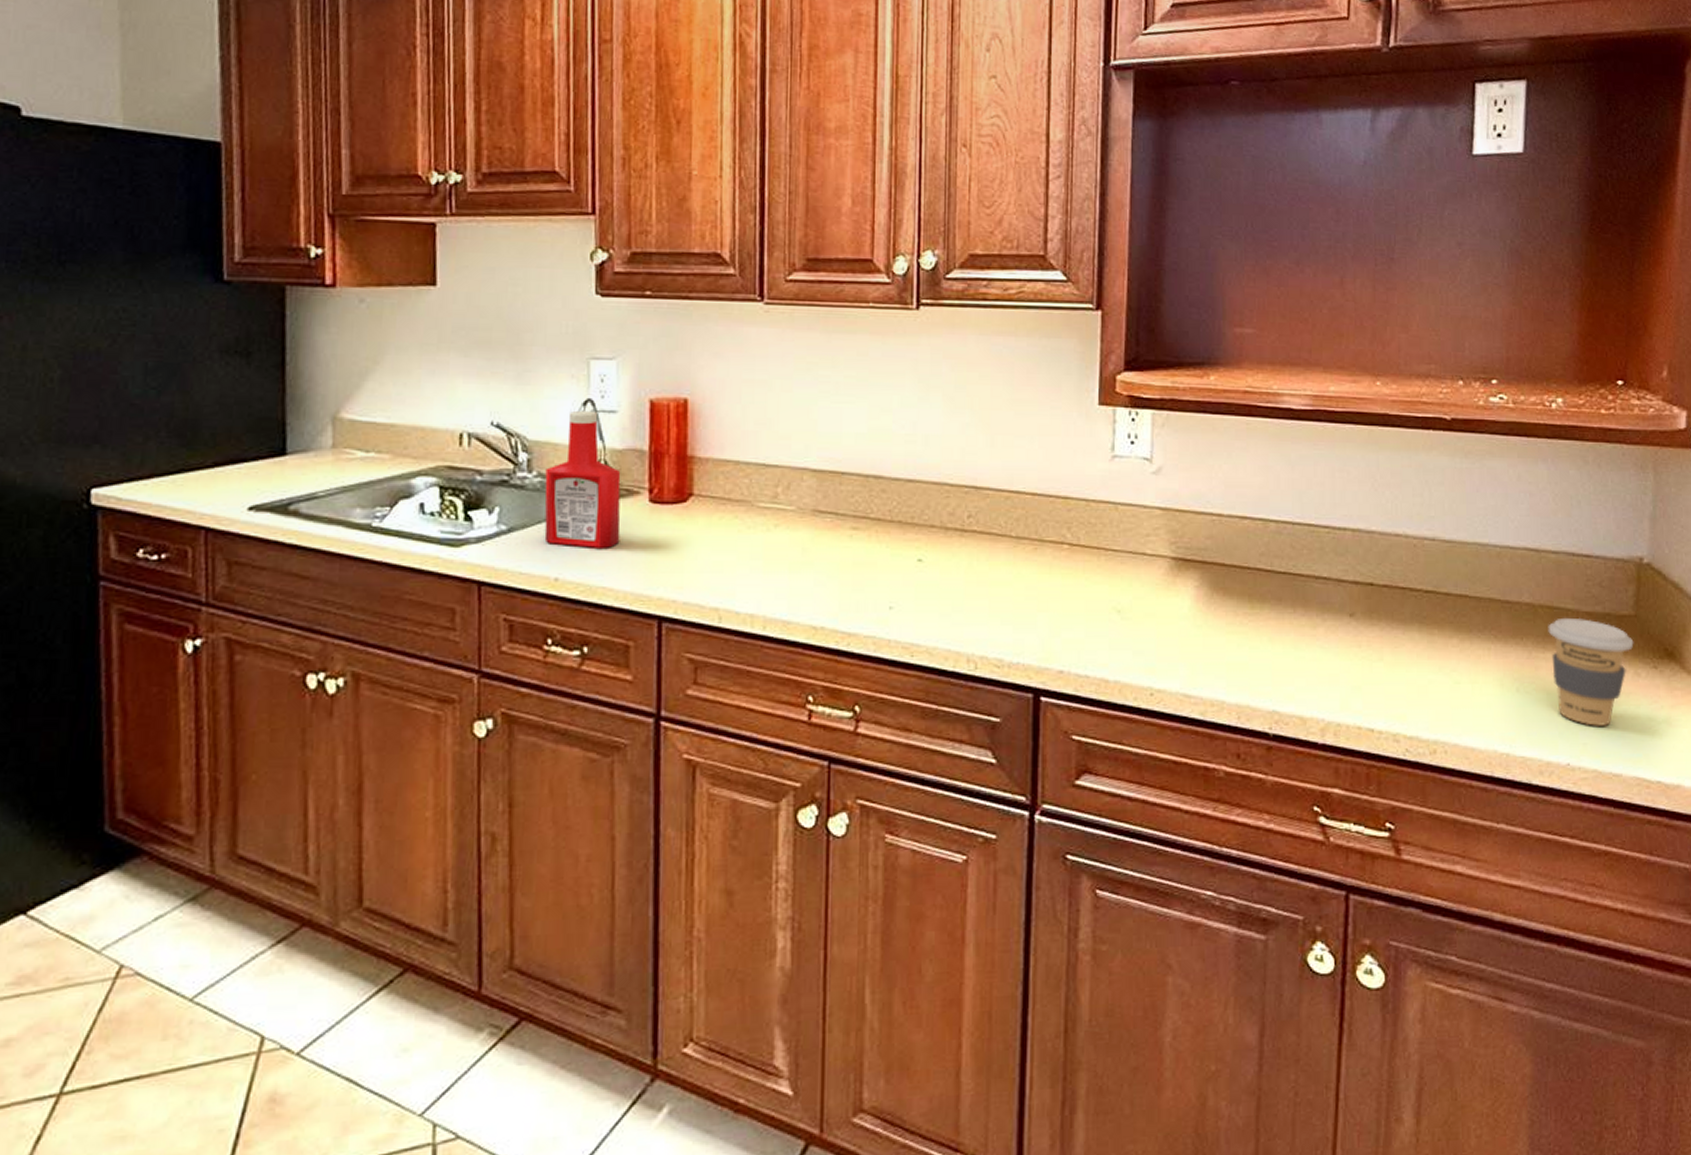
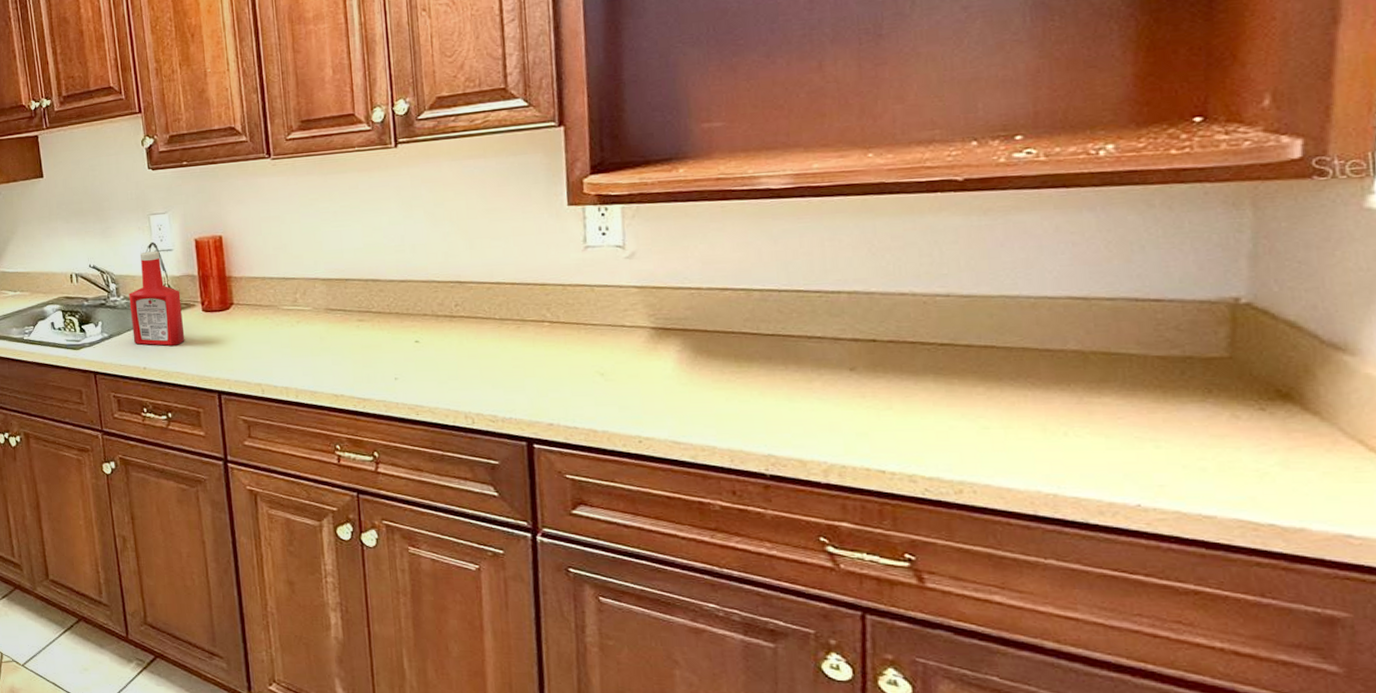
coffee cup: present [1548,617,1634,726] -> none [1104,362,1229,469]

